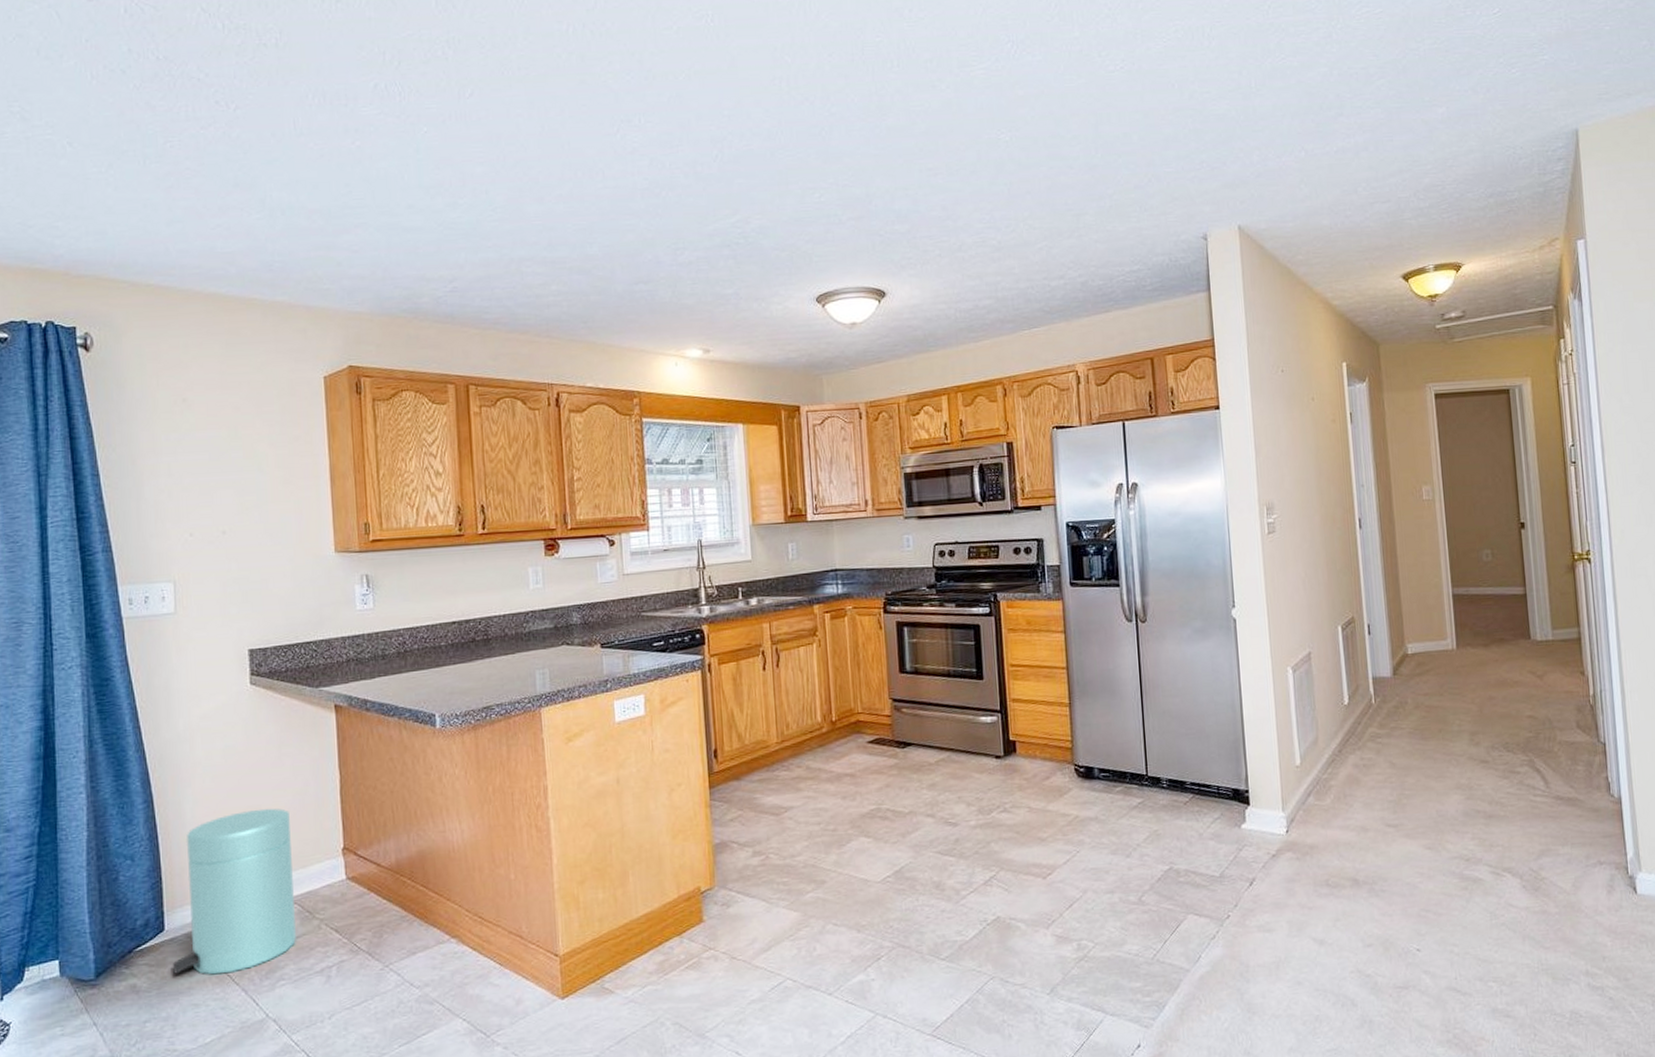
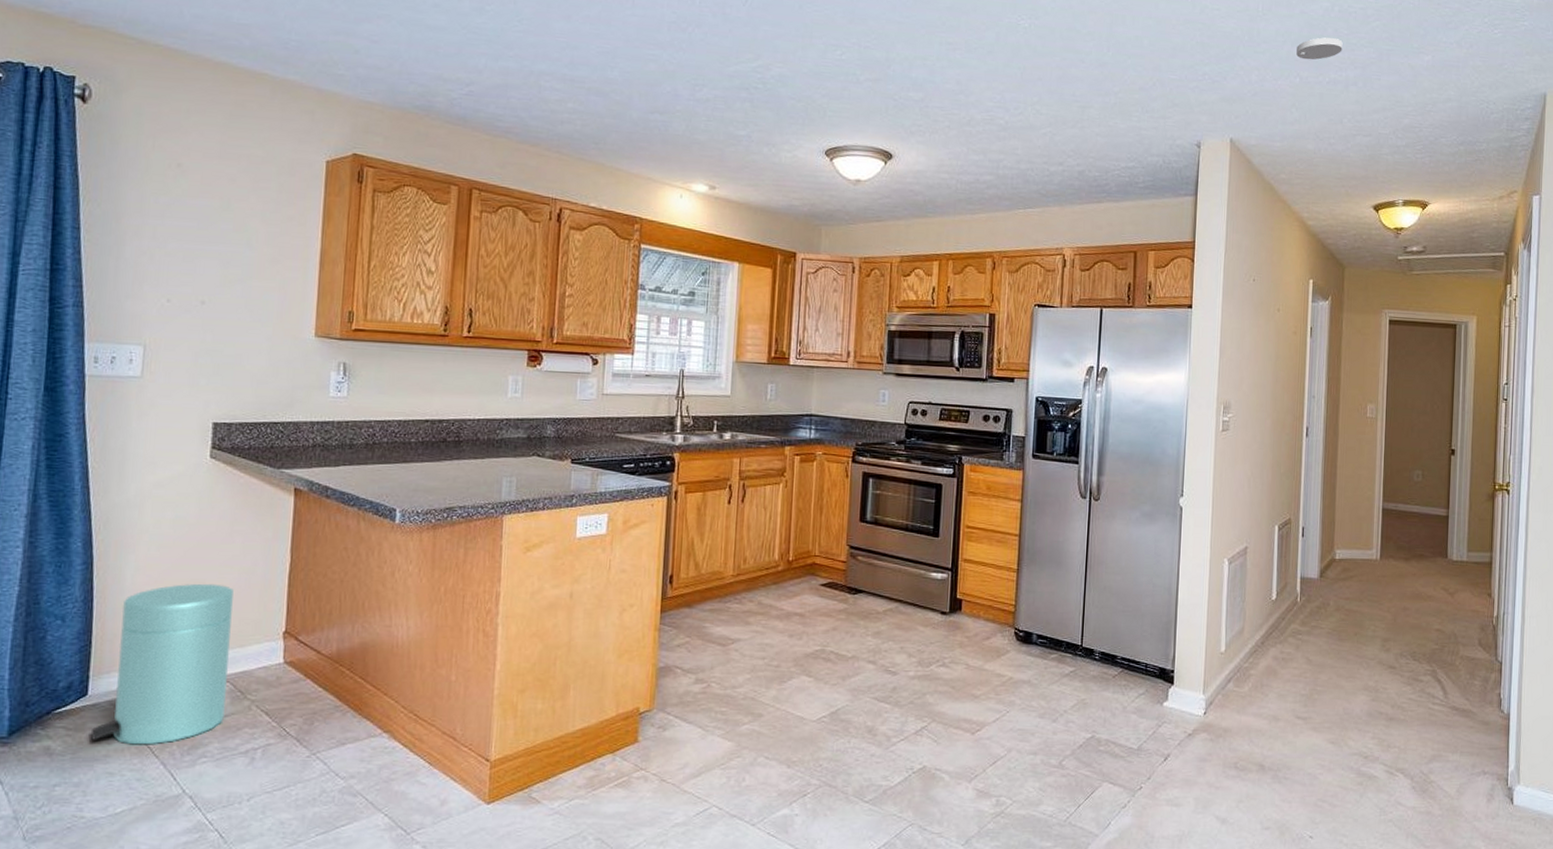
smoke detector: none [1297,104,1348,131] -> present [1296,37,1343,60]

